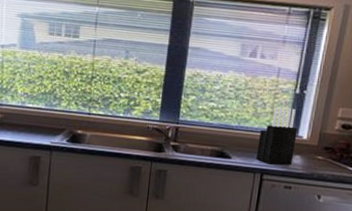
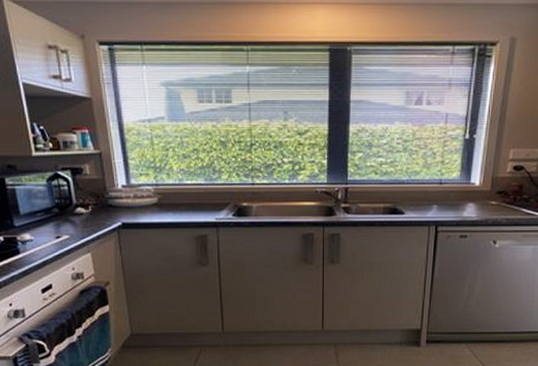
knife block: present [256,107,298,165] -> none [430,154,469,215]

